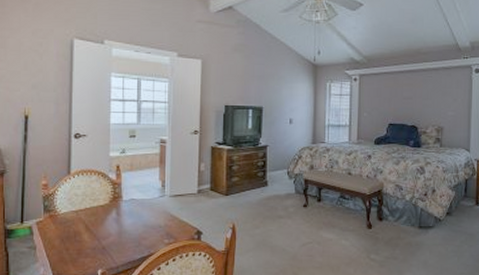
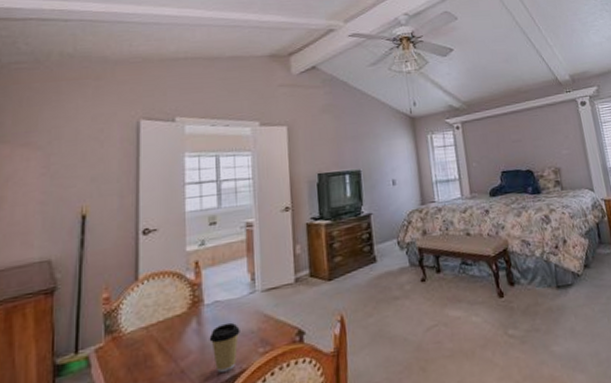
coffee cup: none [125,217,151,254] -> present [209,322,240,374]

